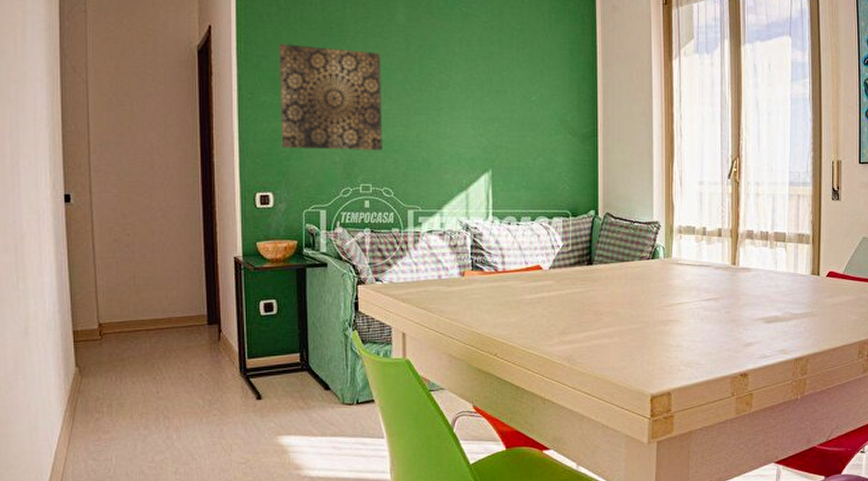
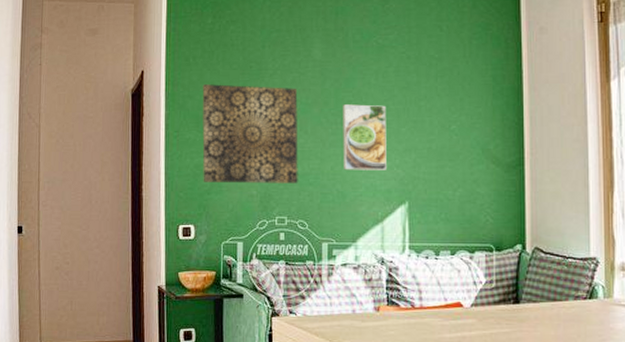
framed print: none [427,72,470,139] -> present [343,104,387,170]

